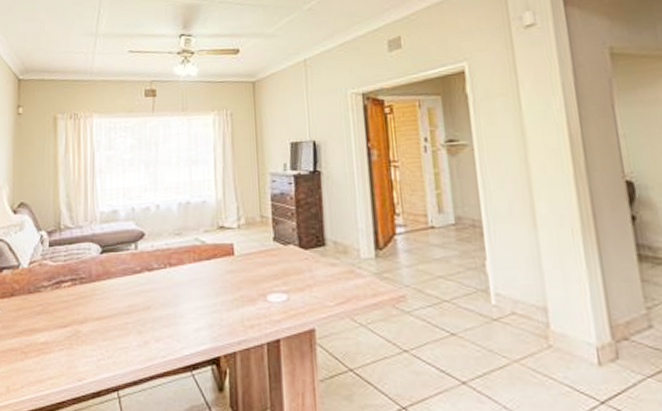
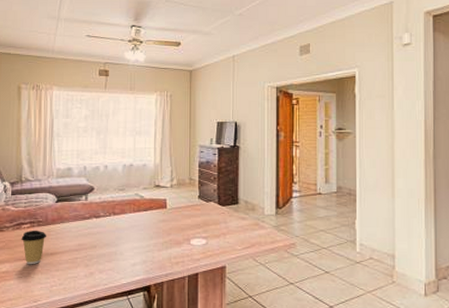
coffee cup: none [61,288,90,333] -> present [21,230,46,265]

